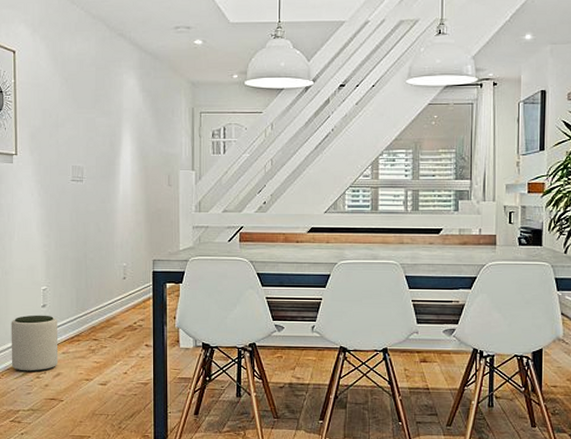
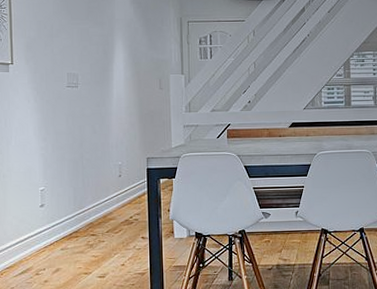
plant pot: present [11,315,59,372] -> none [9,214,58,269]

